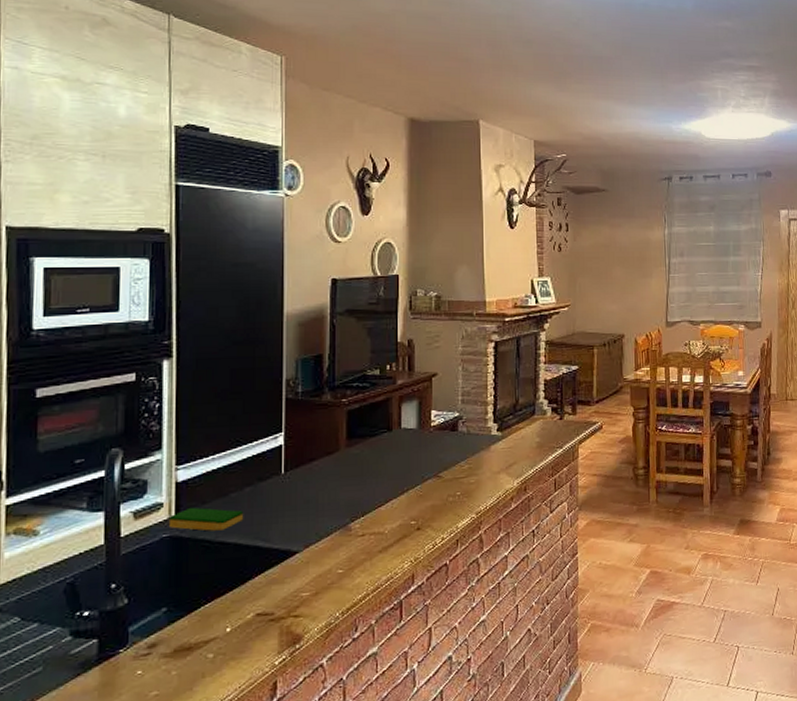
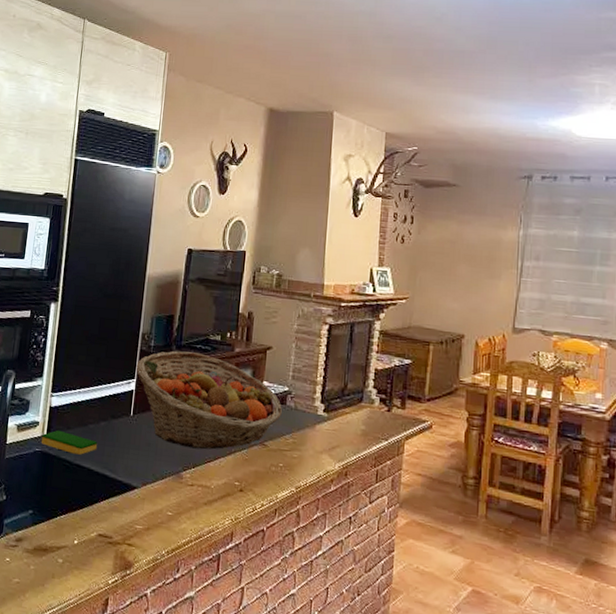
fruit basket: none [282,392,454,497] -> present [136,351,282,450]

